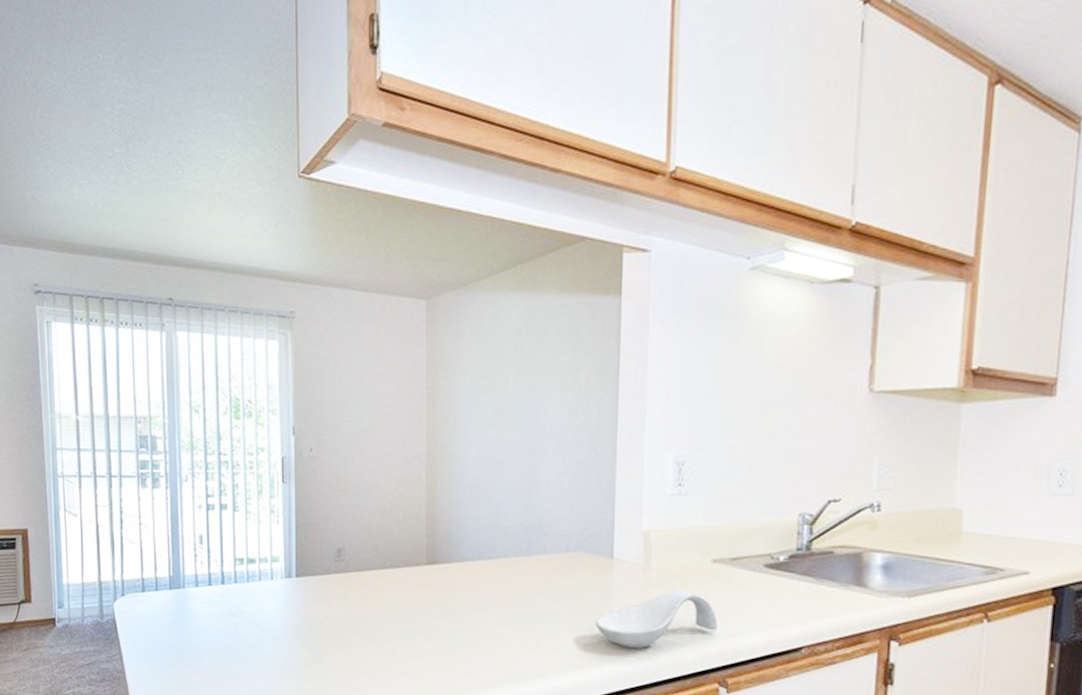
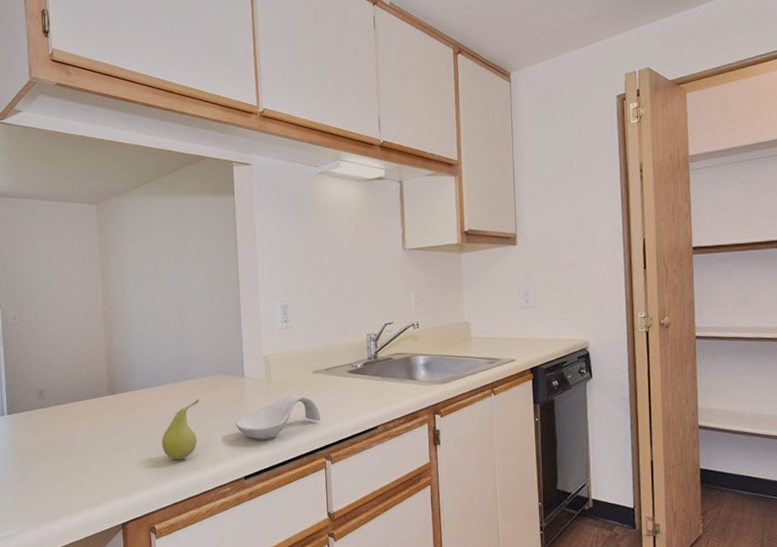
fruit: none [492,582,548,663] -> present [161,399,200,461]

